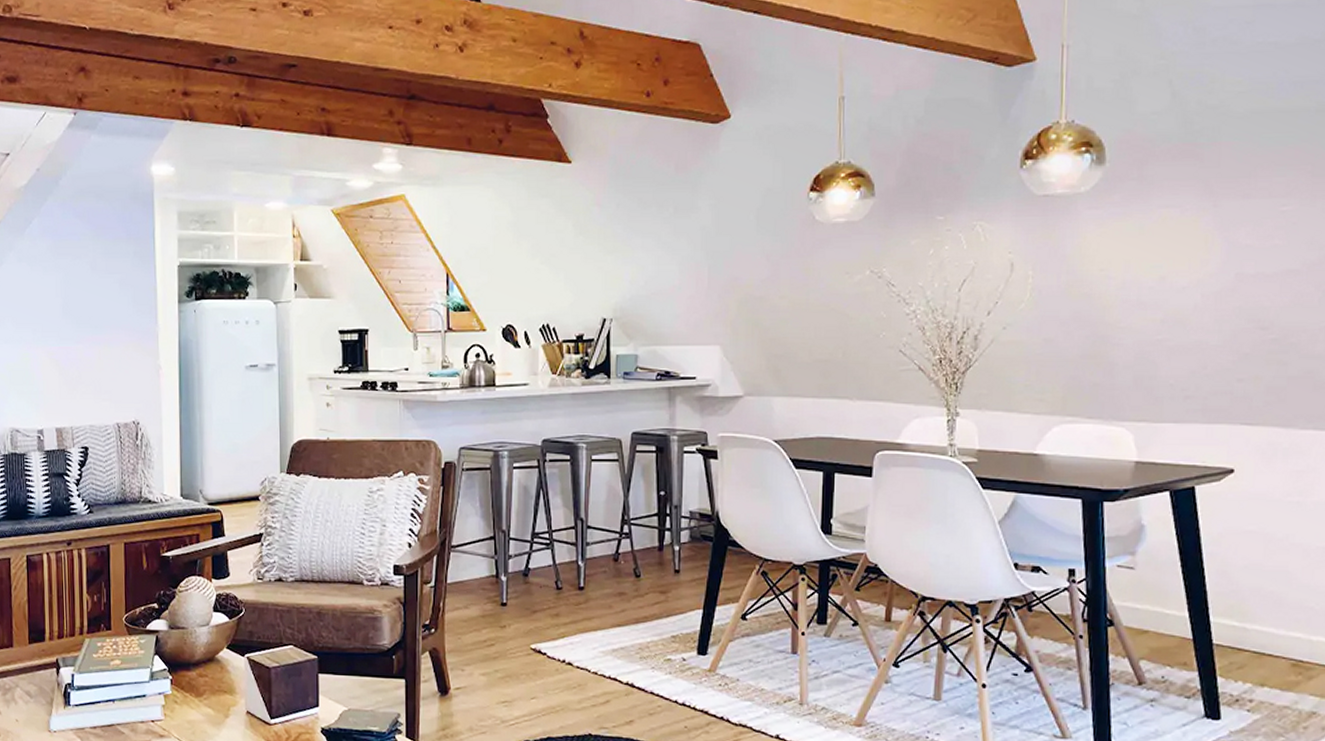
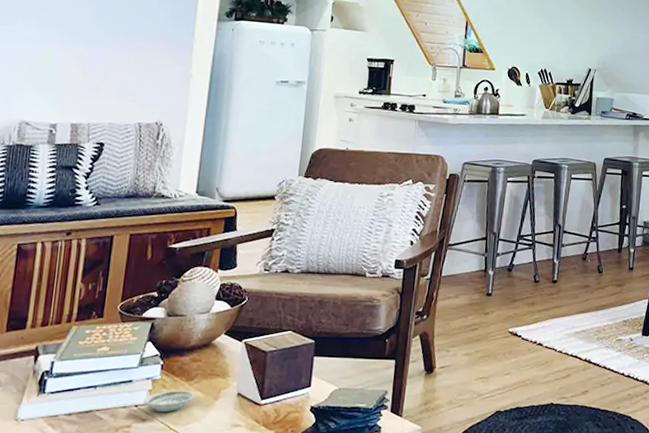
saucer: none [159,707,206,729] -> present [143,391,195,412]

